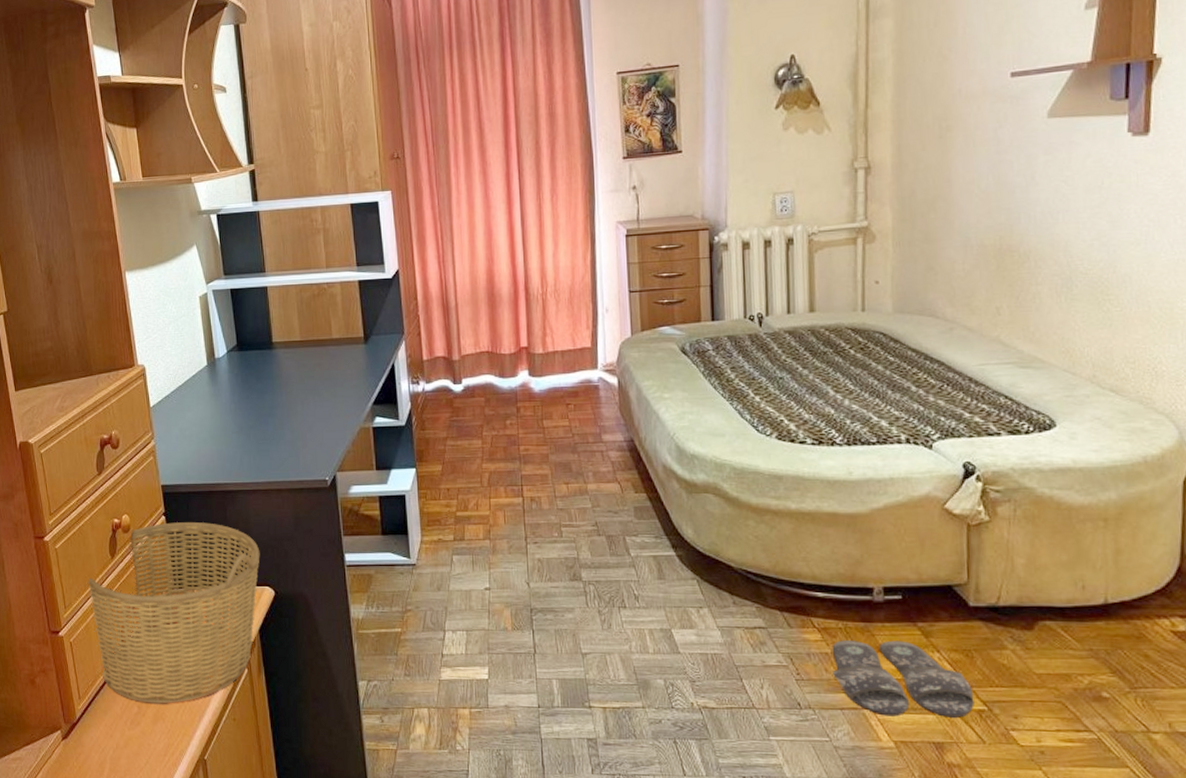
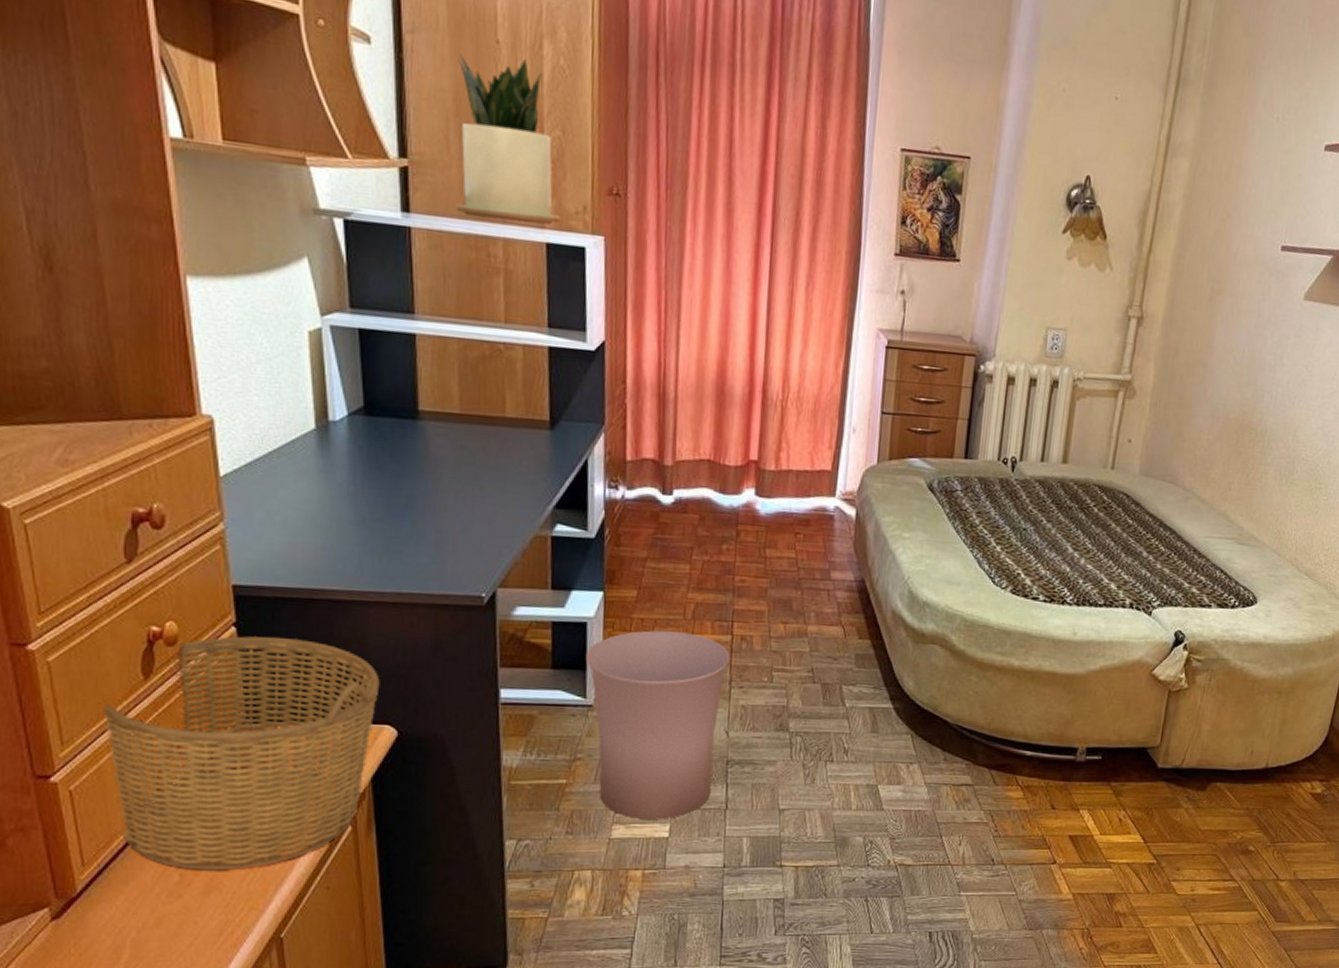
planter: none [281,77,359,195] -> present [454,54,561,225]
waste bin: none [406,498,524,663] -> present [585,630,731,819]
slippers: present [833,640,974,718] -> none [1028,798,1148,871]

